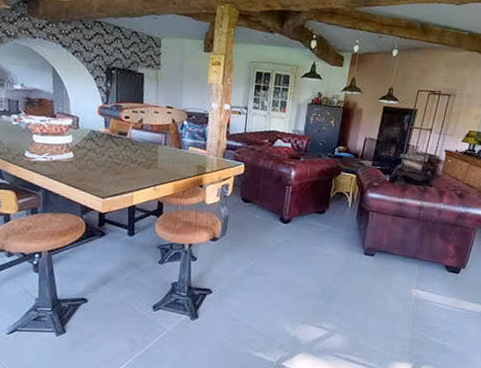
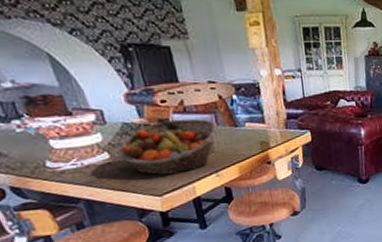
fruit basket: none [80,133,166,182] -> present [116,118,219,176]

